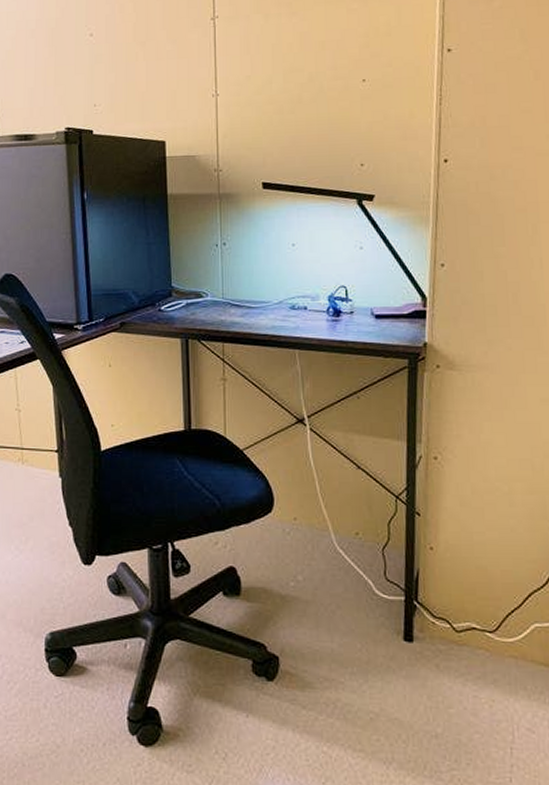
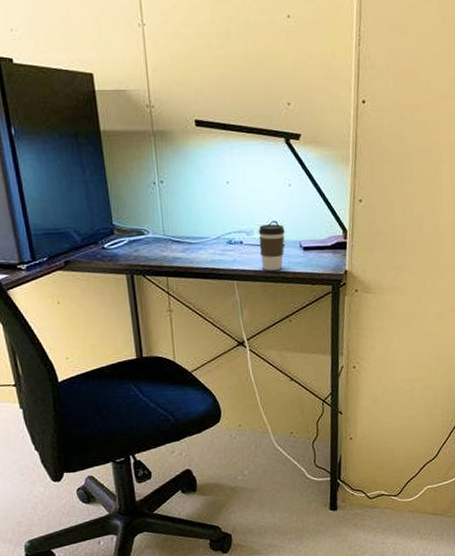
coffee cup: none [324,289,354,340] -> present [258,224,285,271]

